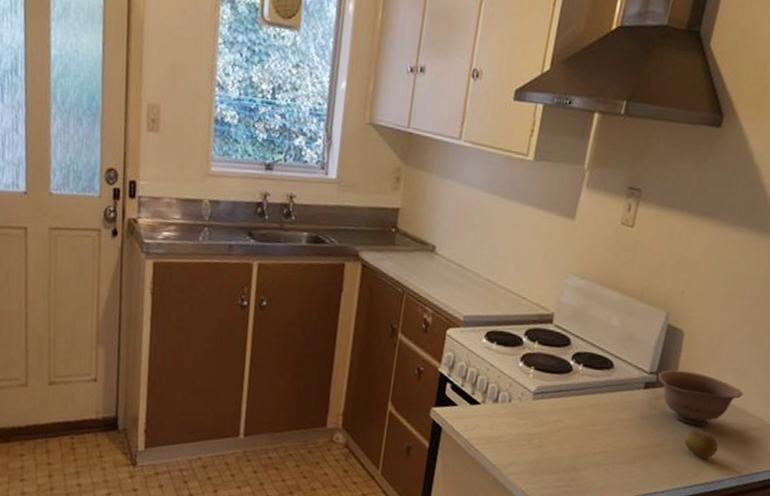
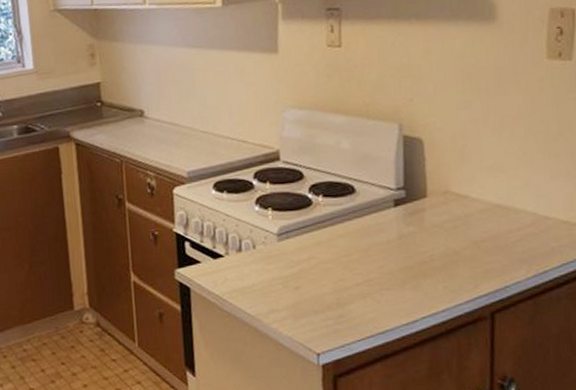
bowl: present [658,370,744,426] -> none [406,178,506,235]
fruit: present [684,430,718,458] -> none [453,238,493,267]

